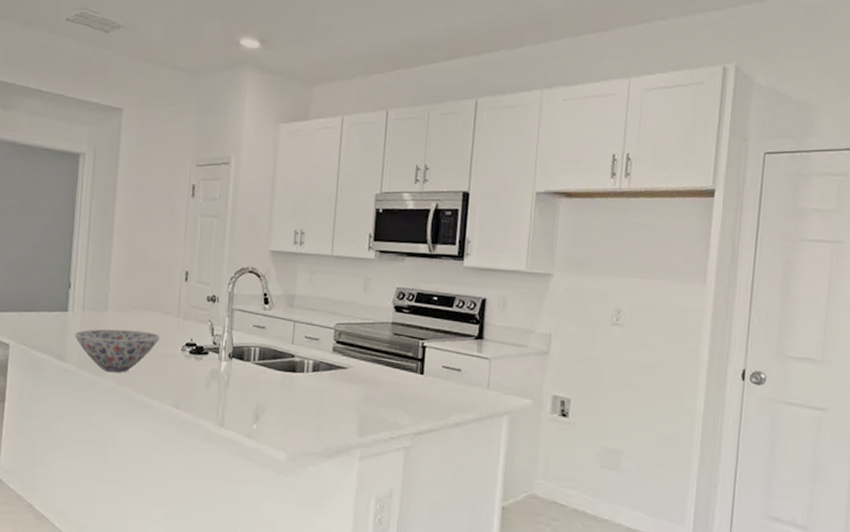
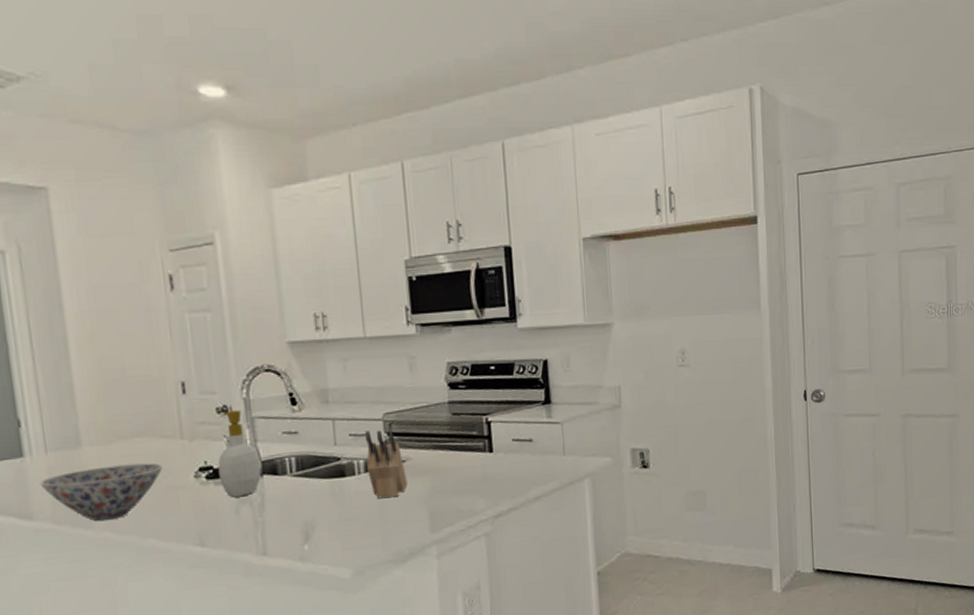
soap bottle: none [199,300,232,374] -> present [217,410,262,498]
knife block: none [314,336,346,399] -> present [365,430,408,499]

